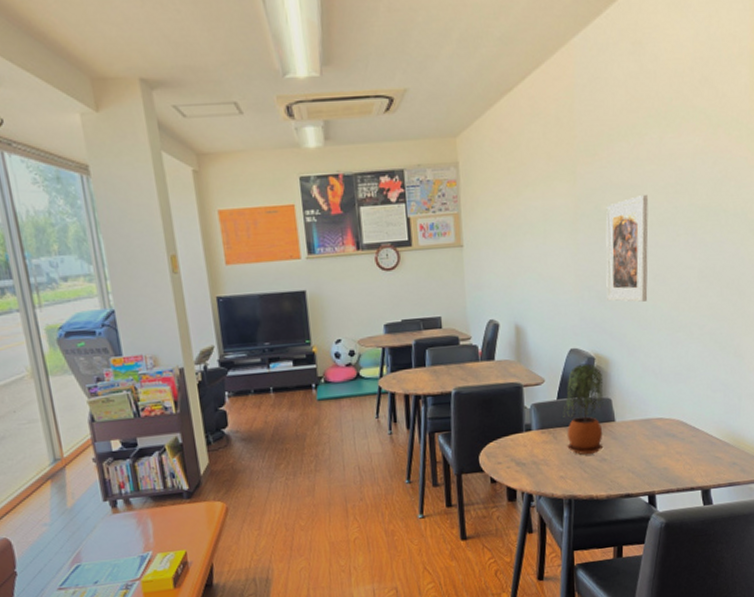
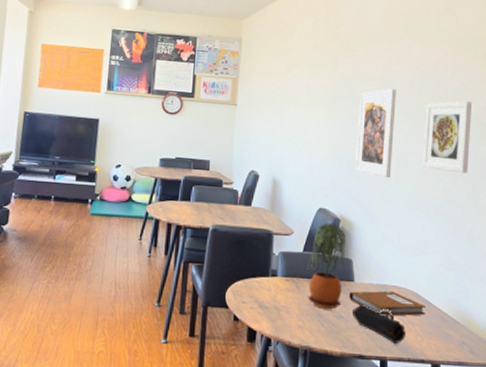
notebook: none [610,423,693,451] -> present [348,290,426,316]
pencil case: none [615,442,673,477] -> present [351,304,406,344]
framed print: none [682,195,737,283] -> present [423,101,473,174]

